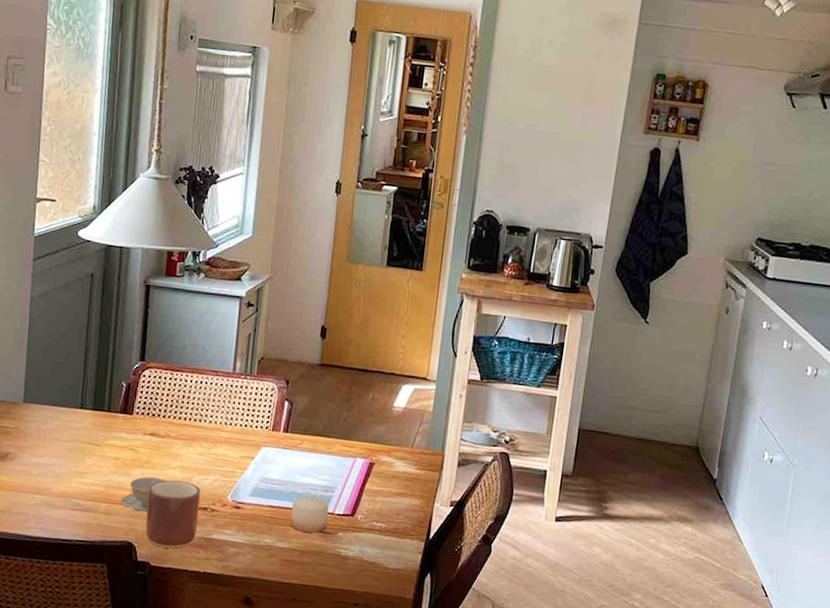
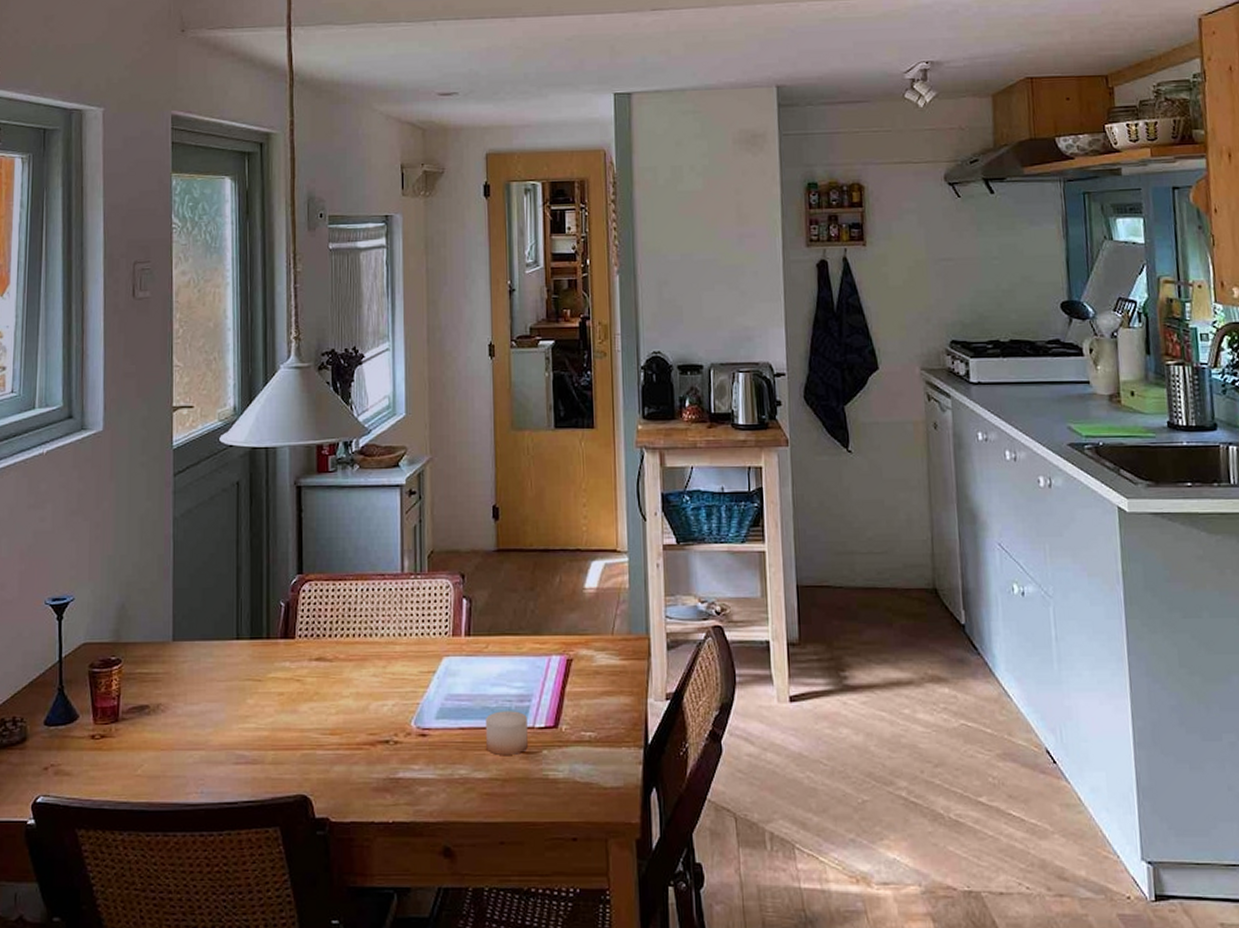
teacup: present [120,477,167,512] -> none [290,711,340,755]
mug: present [145,480,201,549] -> none [320,711,381,797]

